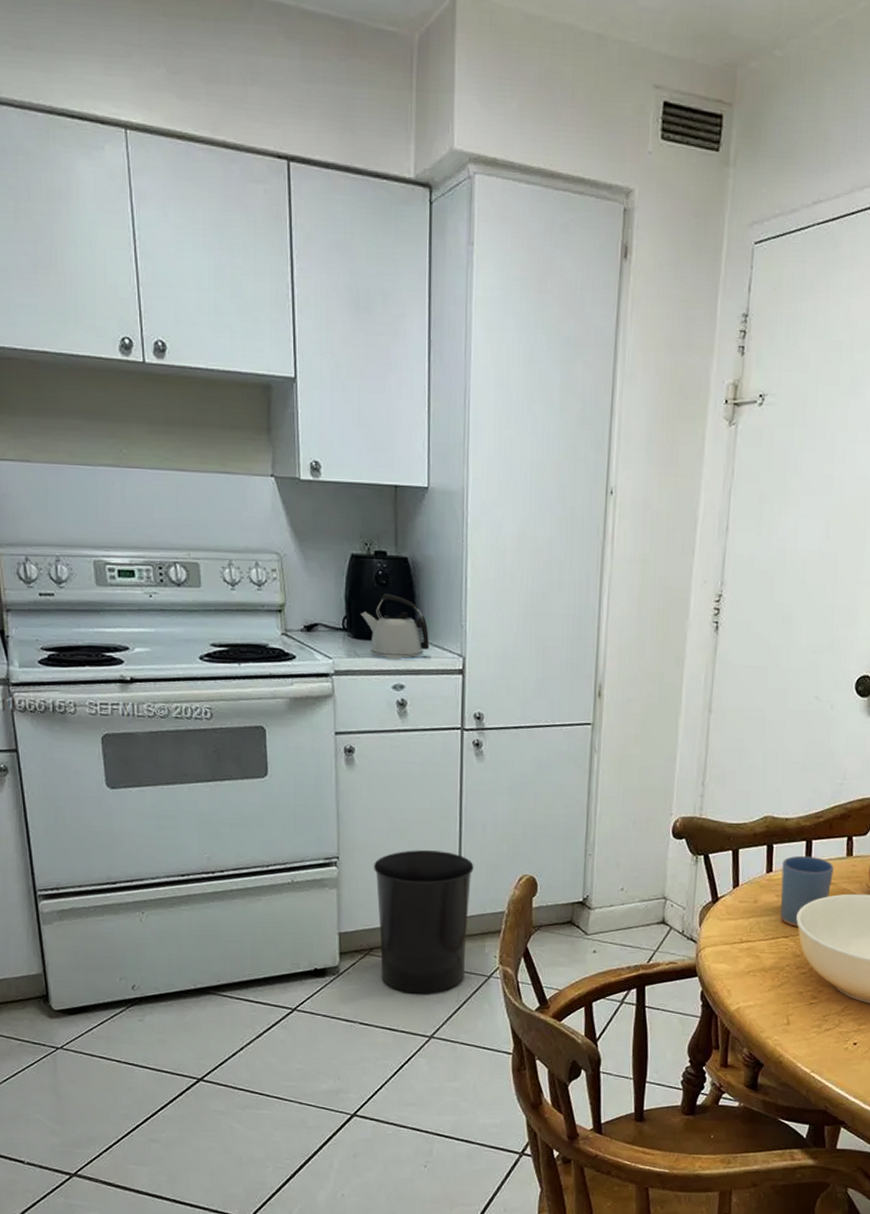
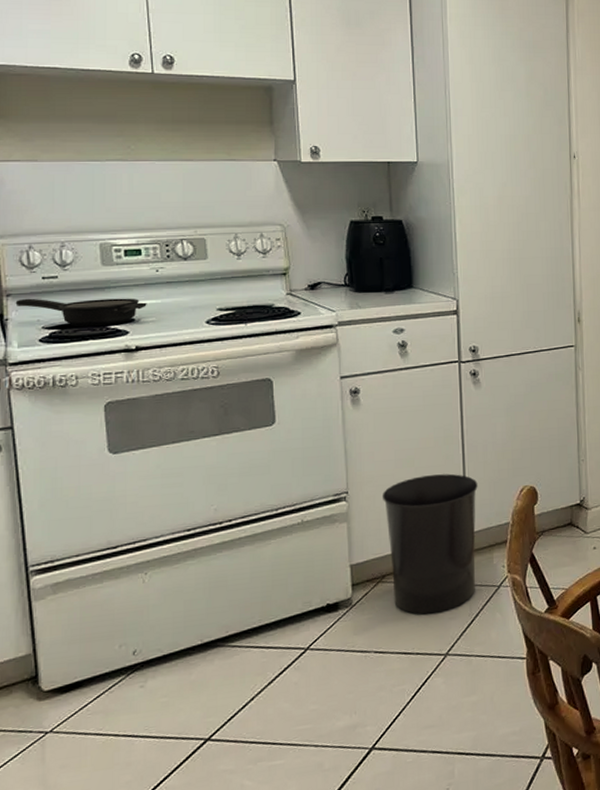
frying pan: none [15,615,141,653] -> present [15,298,147,327]
kettle: present [360,593,430,661] -> none [360,251,426,308]

